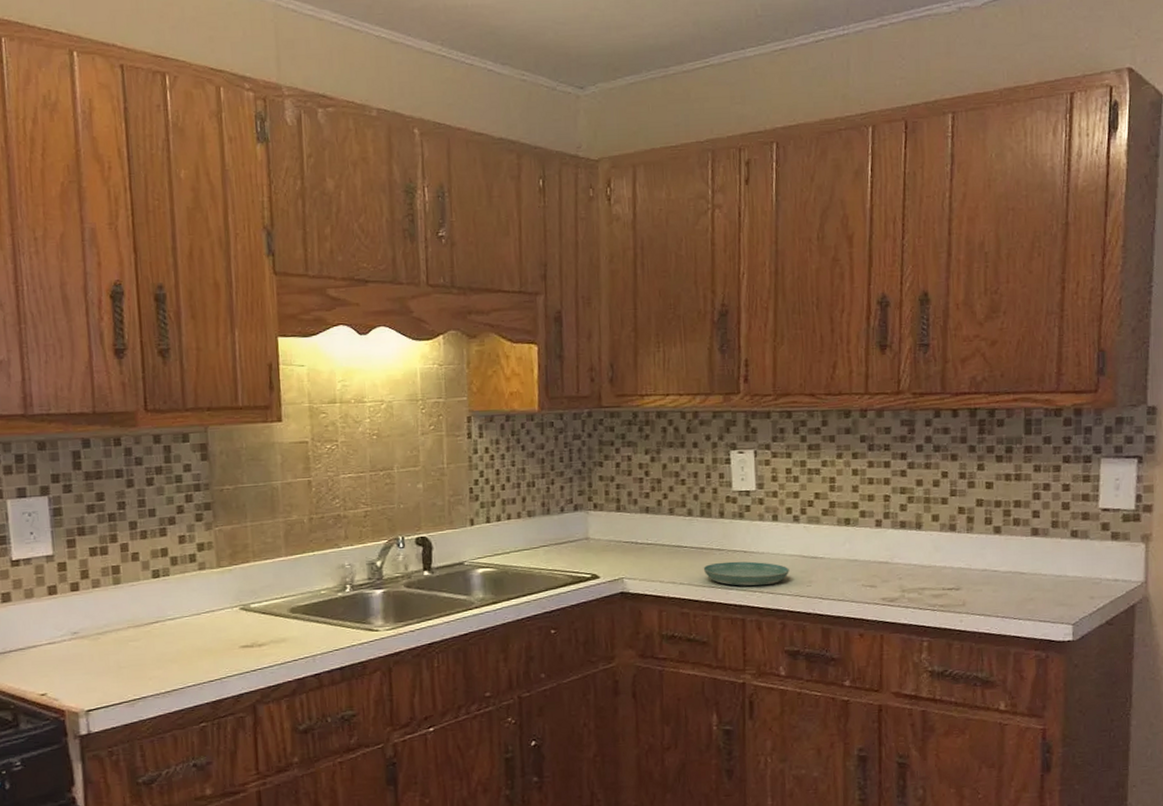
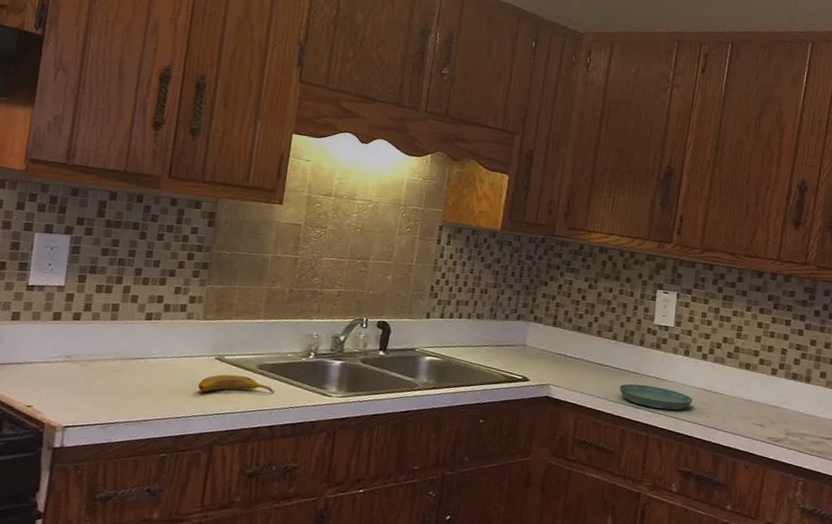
fruit: none [226,623,314,649] -> present [198,374,275,393]

